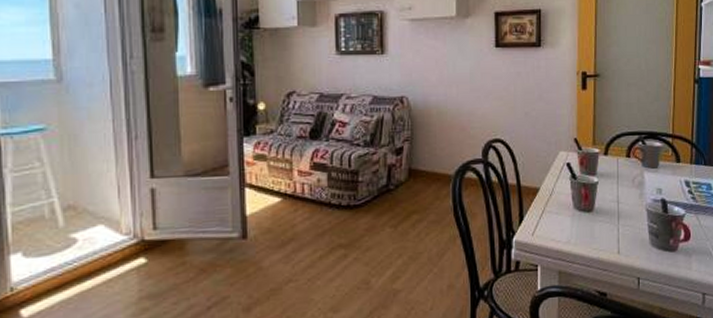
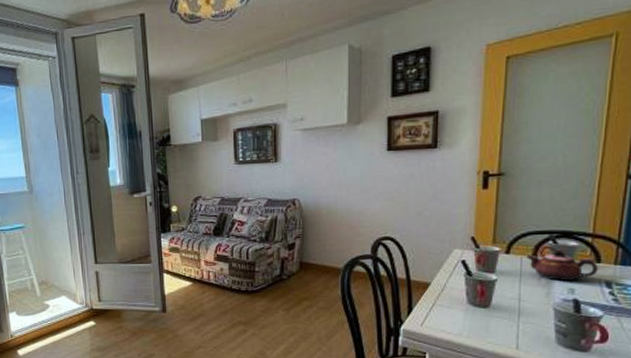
teapot: none [621,150,679,182] -> present [525,249,599,282]

